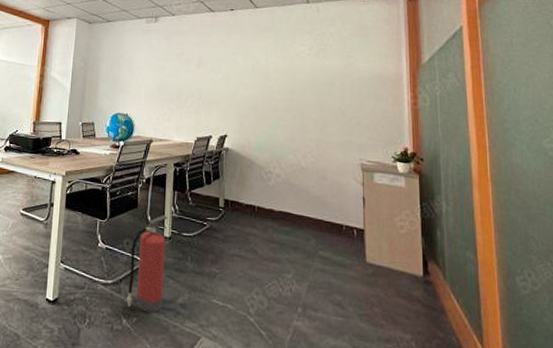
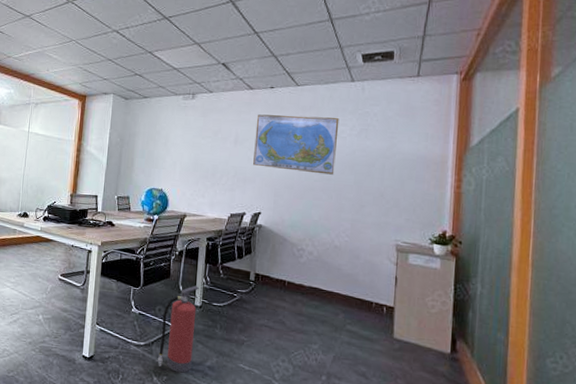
world map: none [217,36,298,95] -> present [253,114,339,175]

